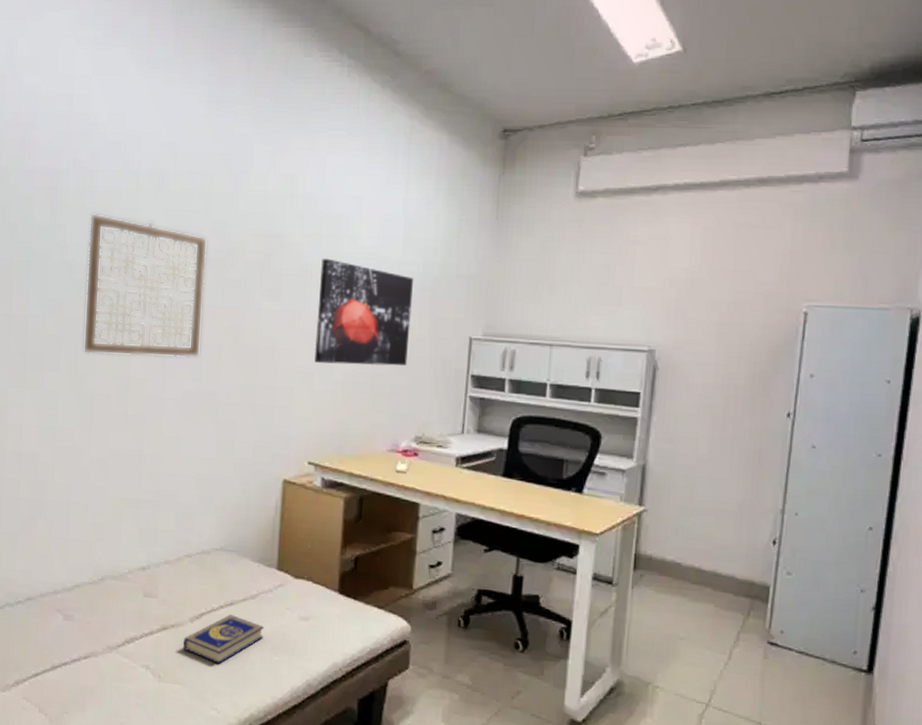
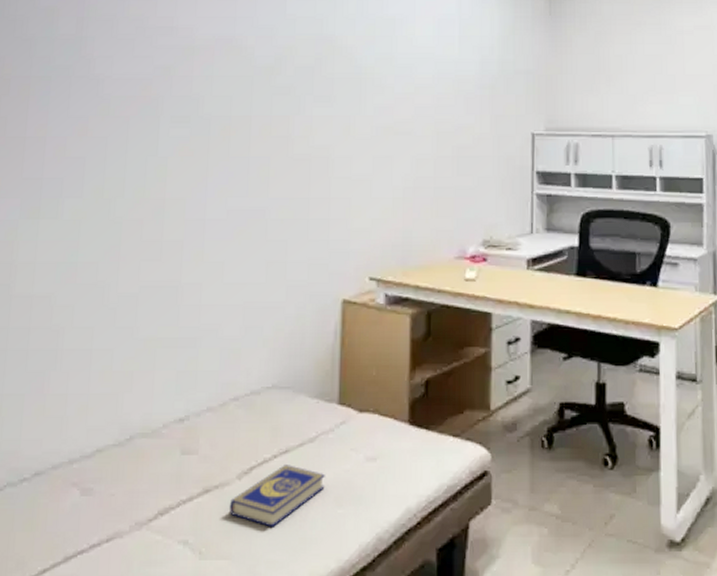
wall art: present [82,213,208,358] -> none [111,23,254,175]
wall art: present [314,258,413,366] -> none [371,60,472,169]

